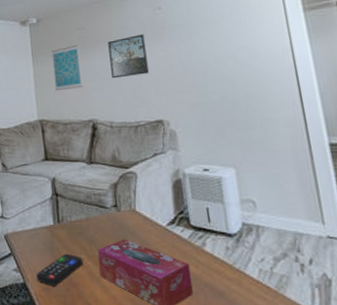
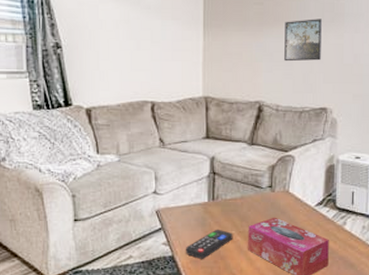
wall art: present [51,44,83,91] -> none [225,20,254,68]

